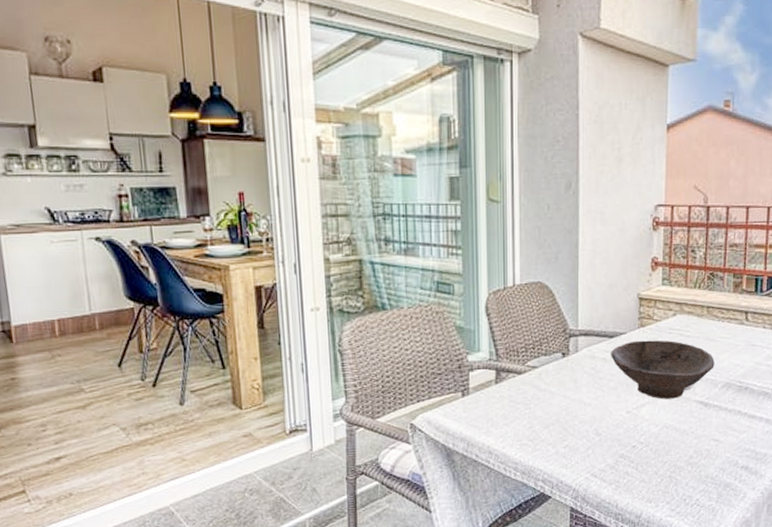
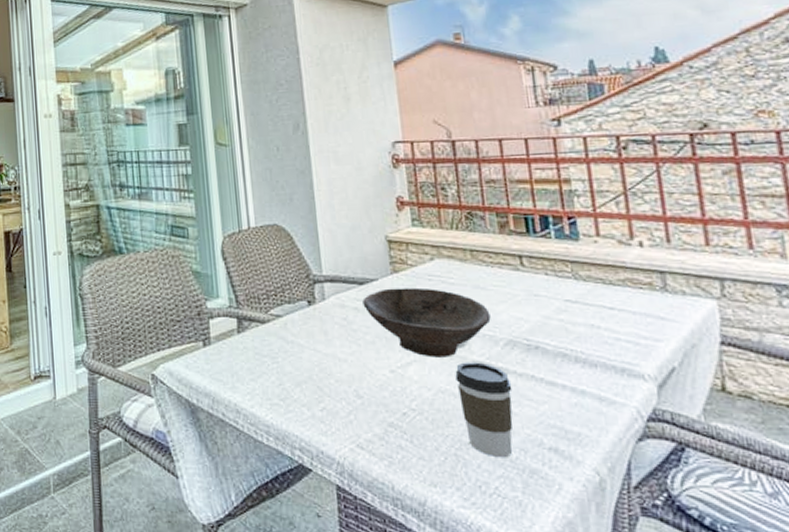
coffee cup: none [679,402,722,476] -> present [455,362,513,457]

